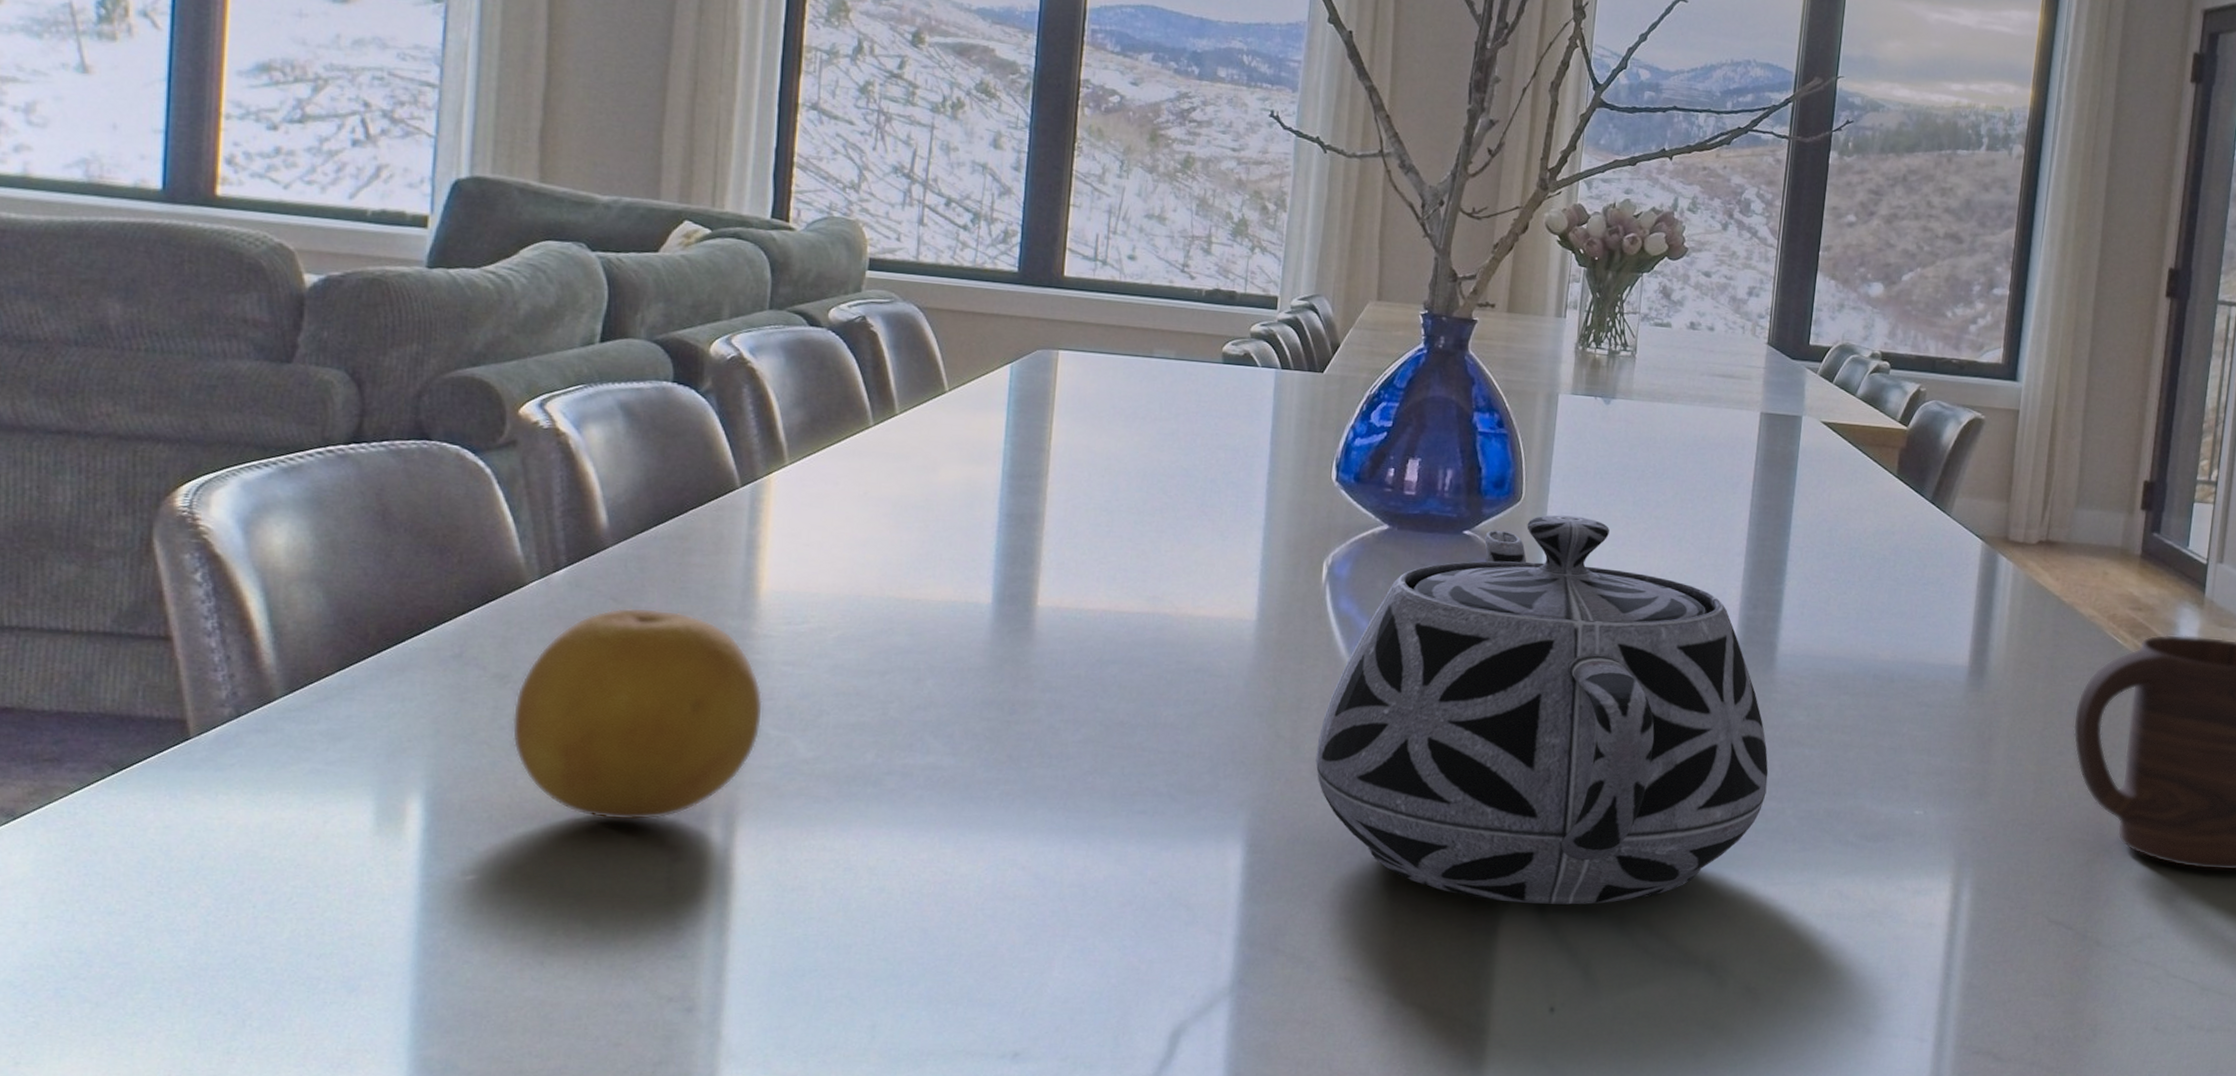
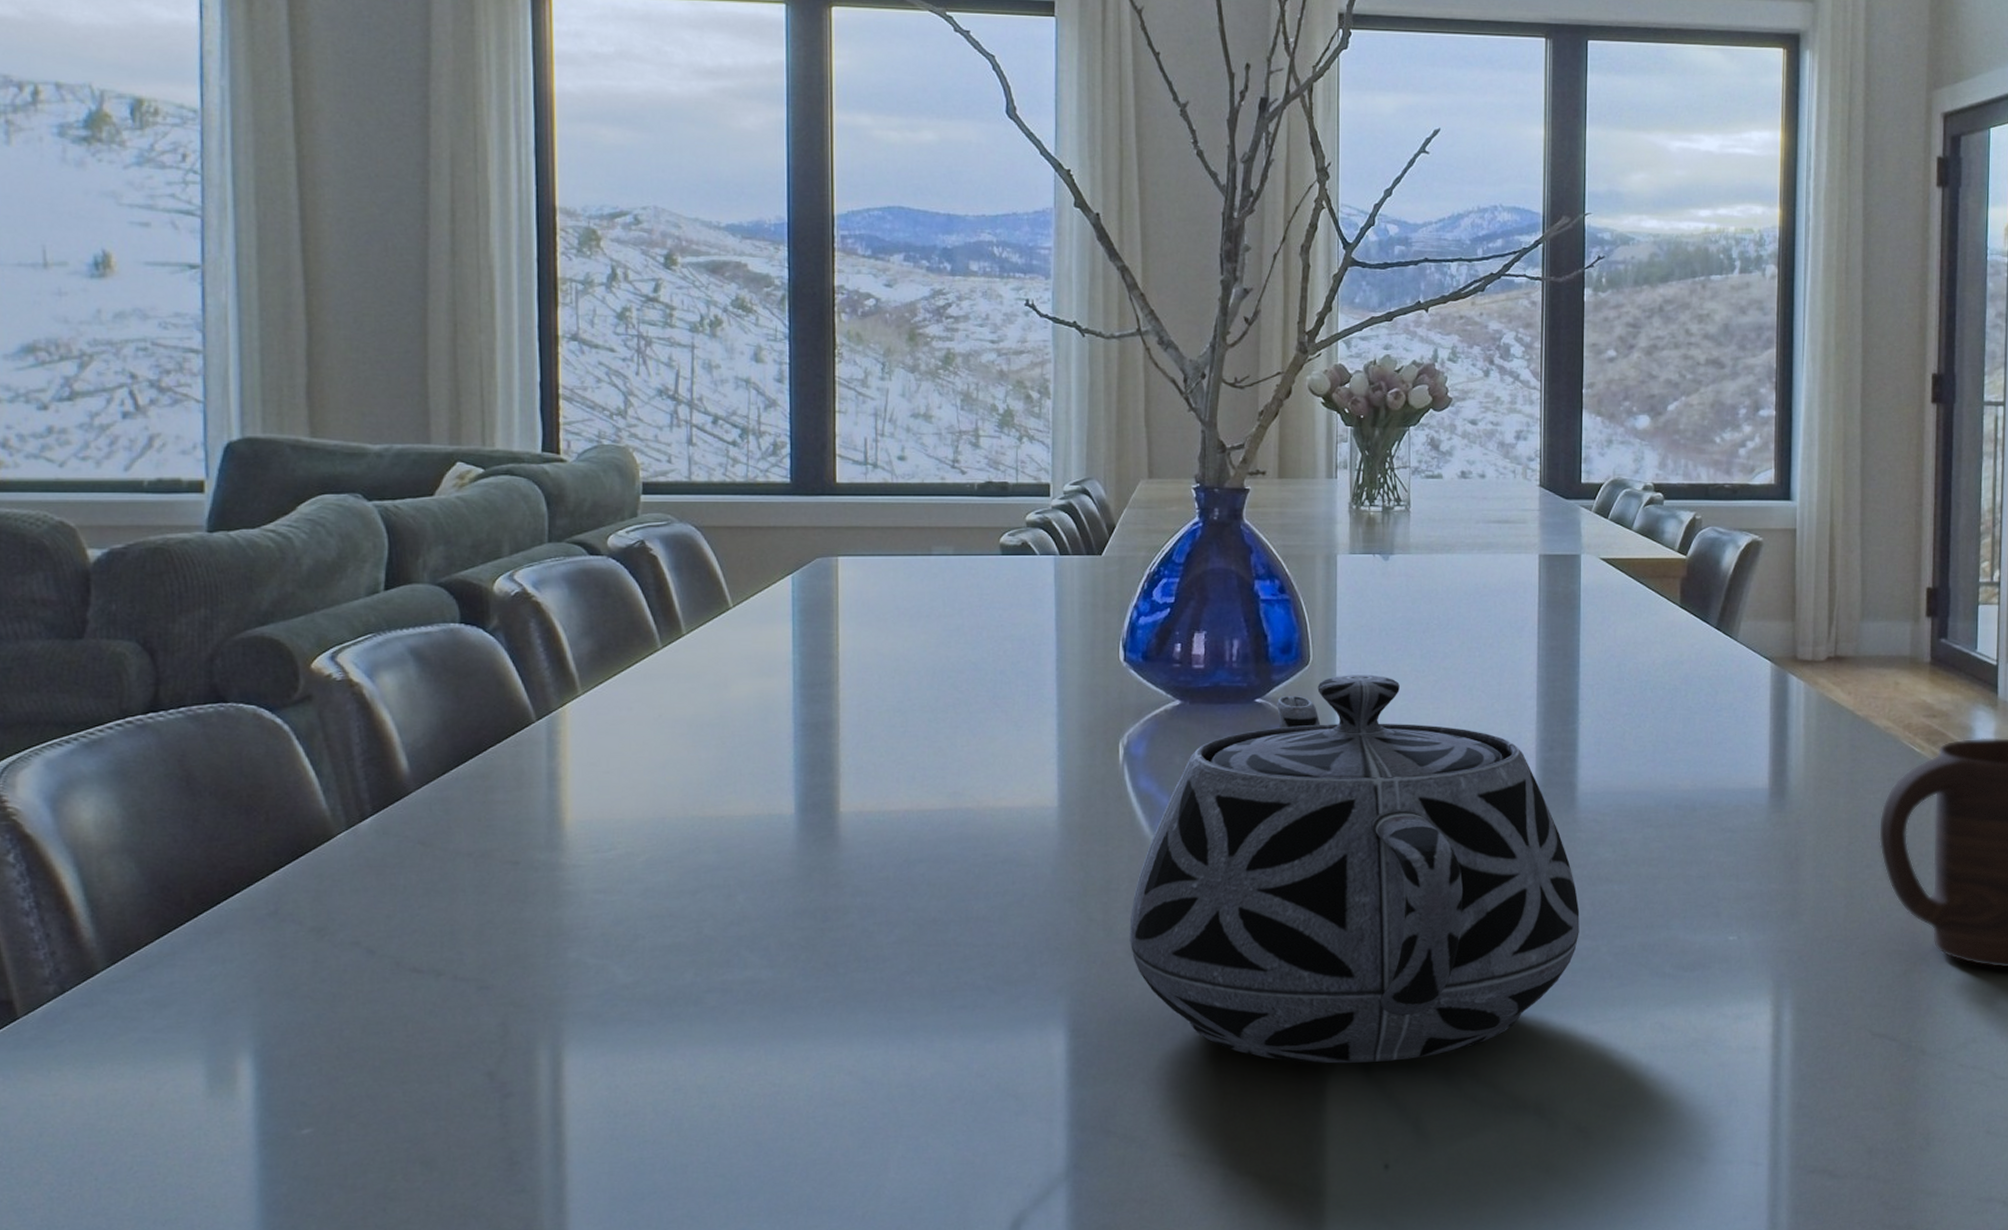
fruit: present [512,607,764,820] -> none [332,849,580,1061]

